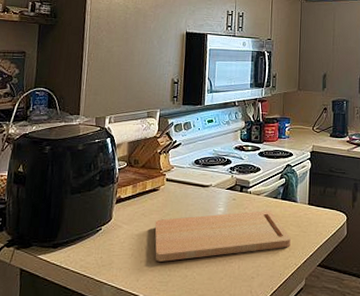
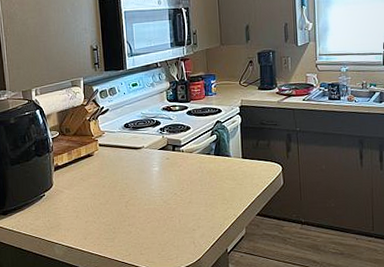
cutting board: present [154,211,291,262] -> none [94,167,228,221]

